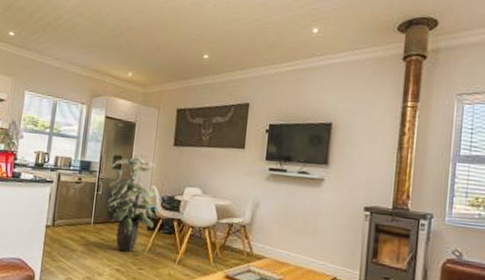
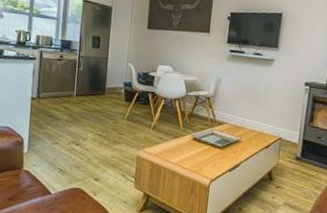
indoor plant: present [107,154,157,252] -> none [88,35,133,120]

